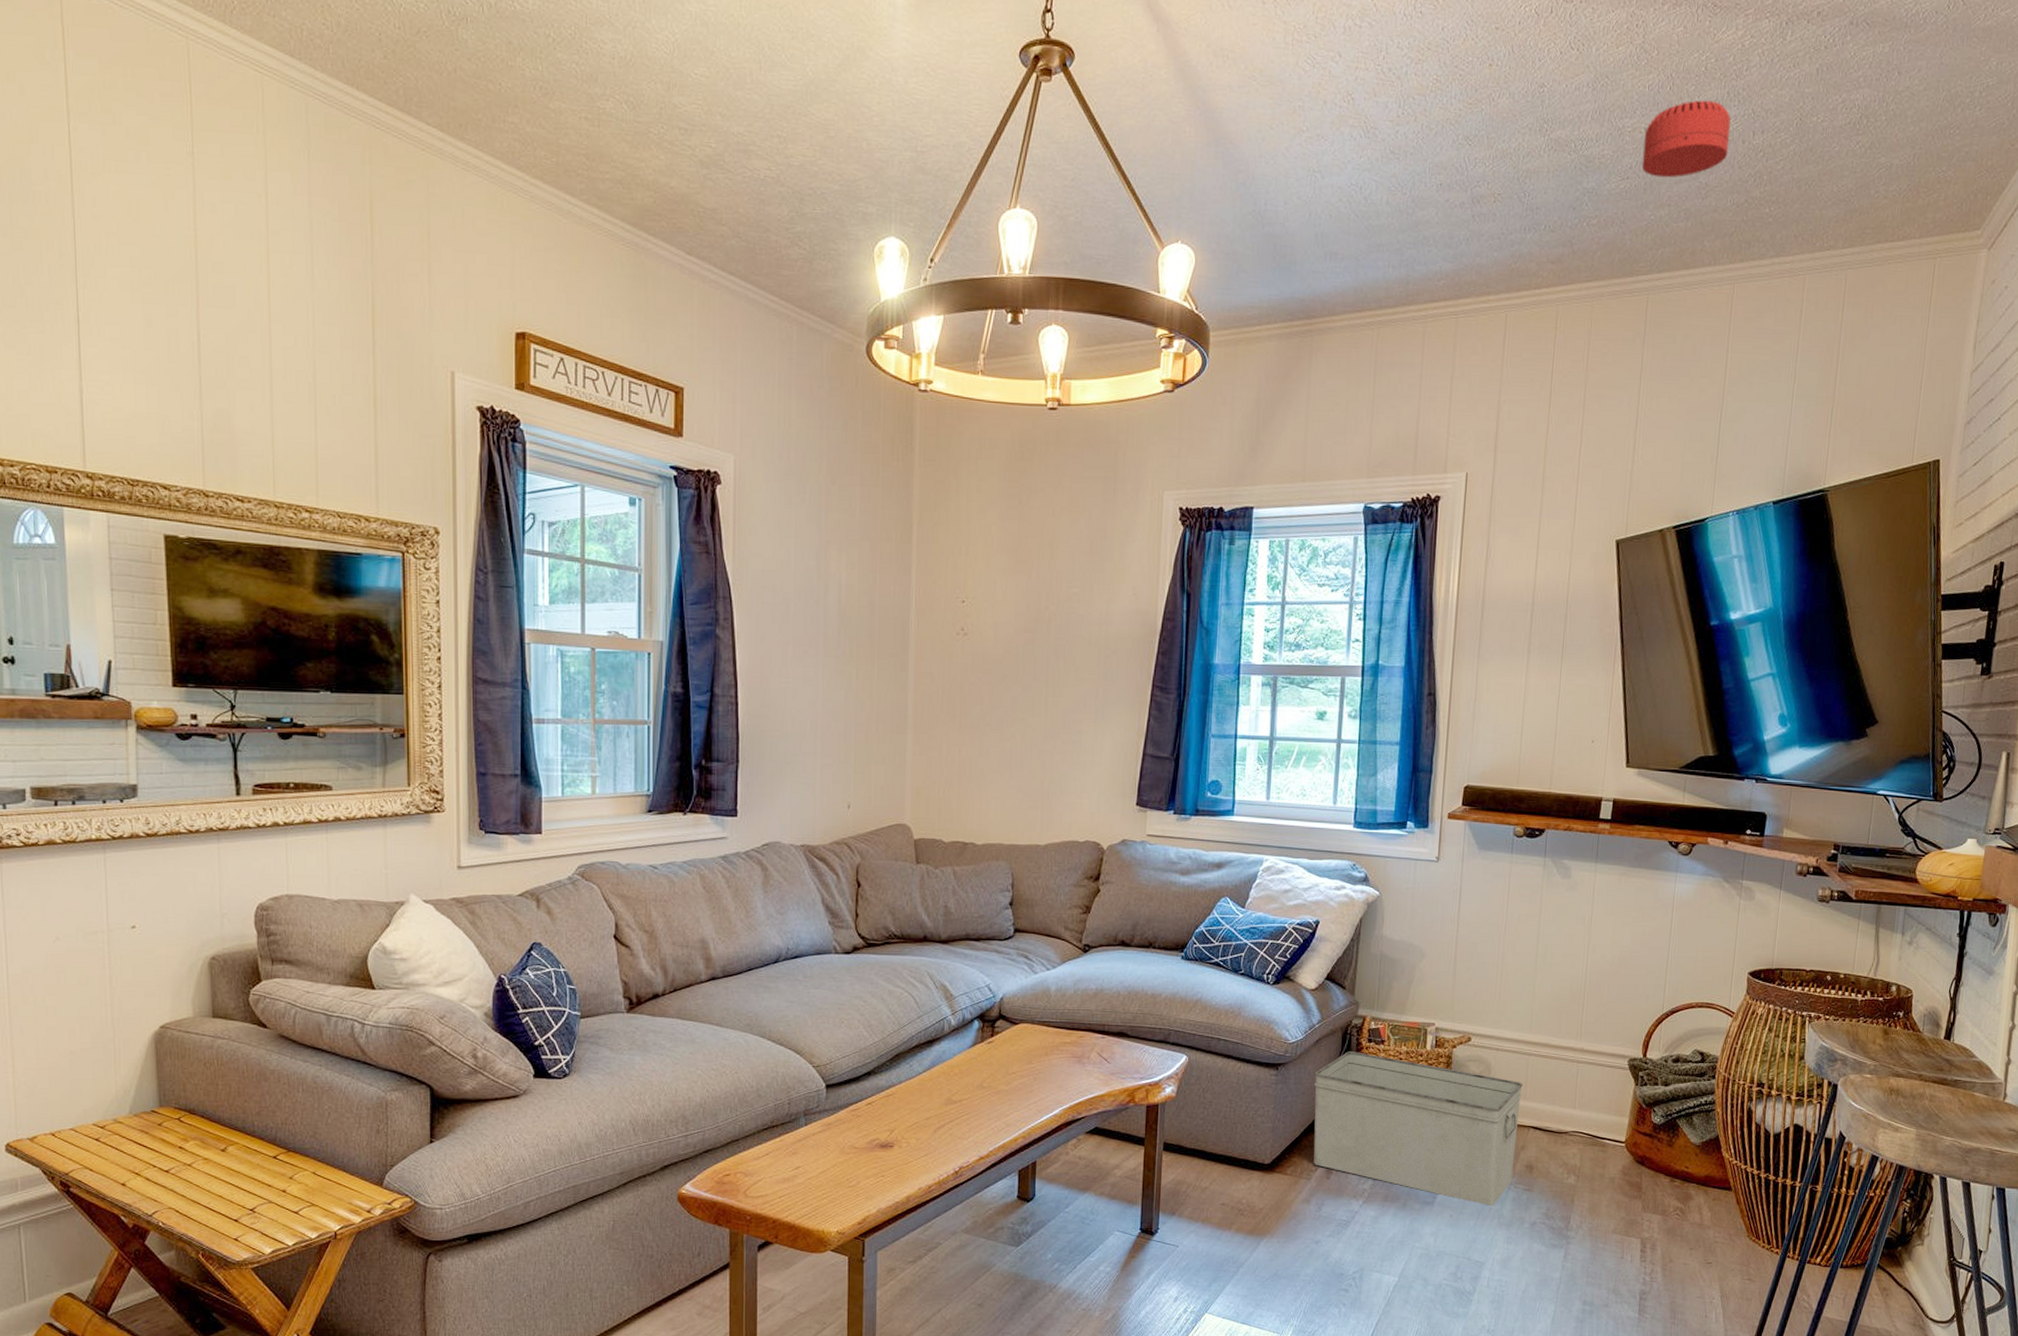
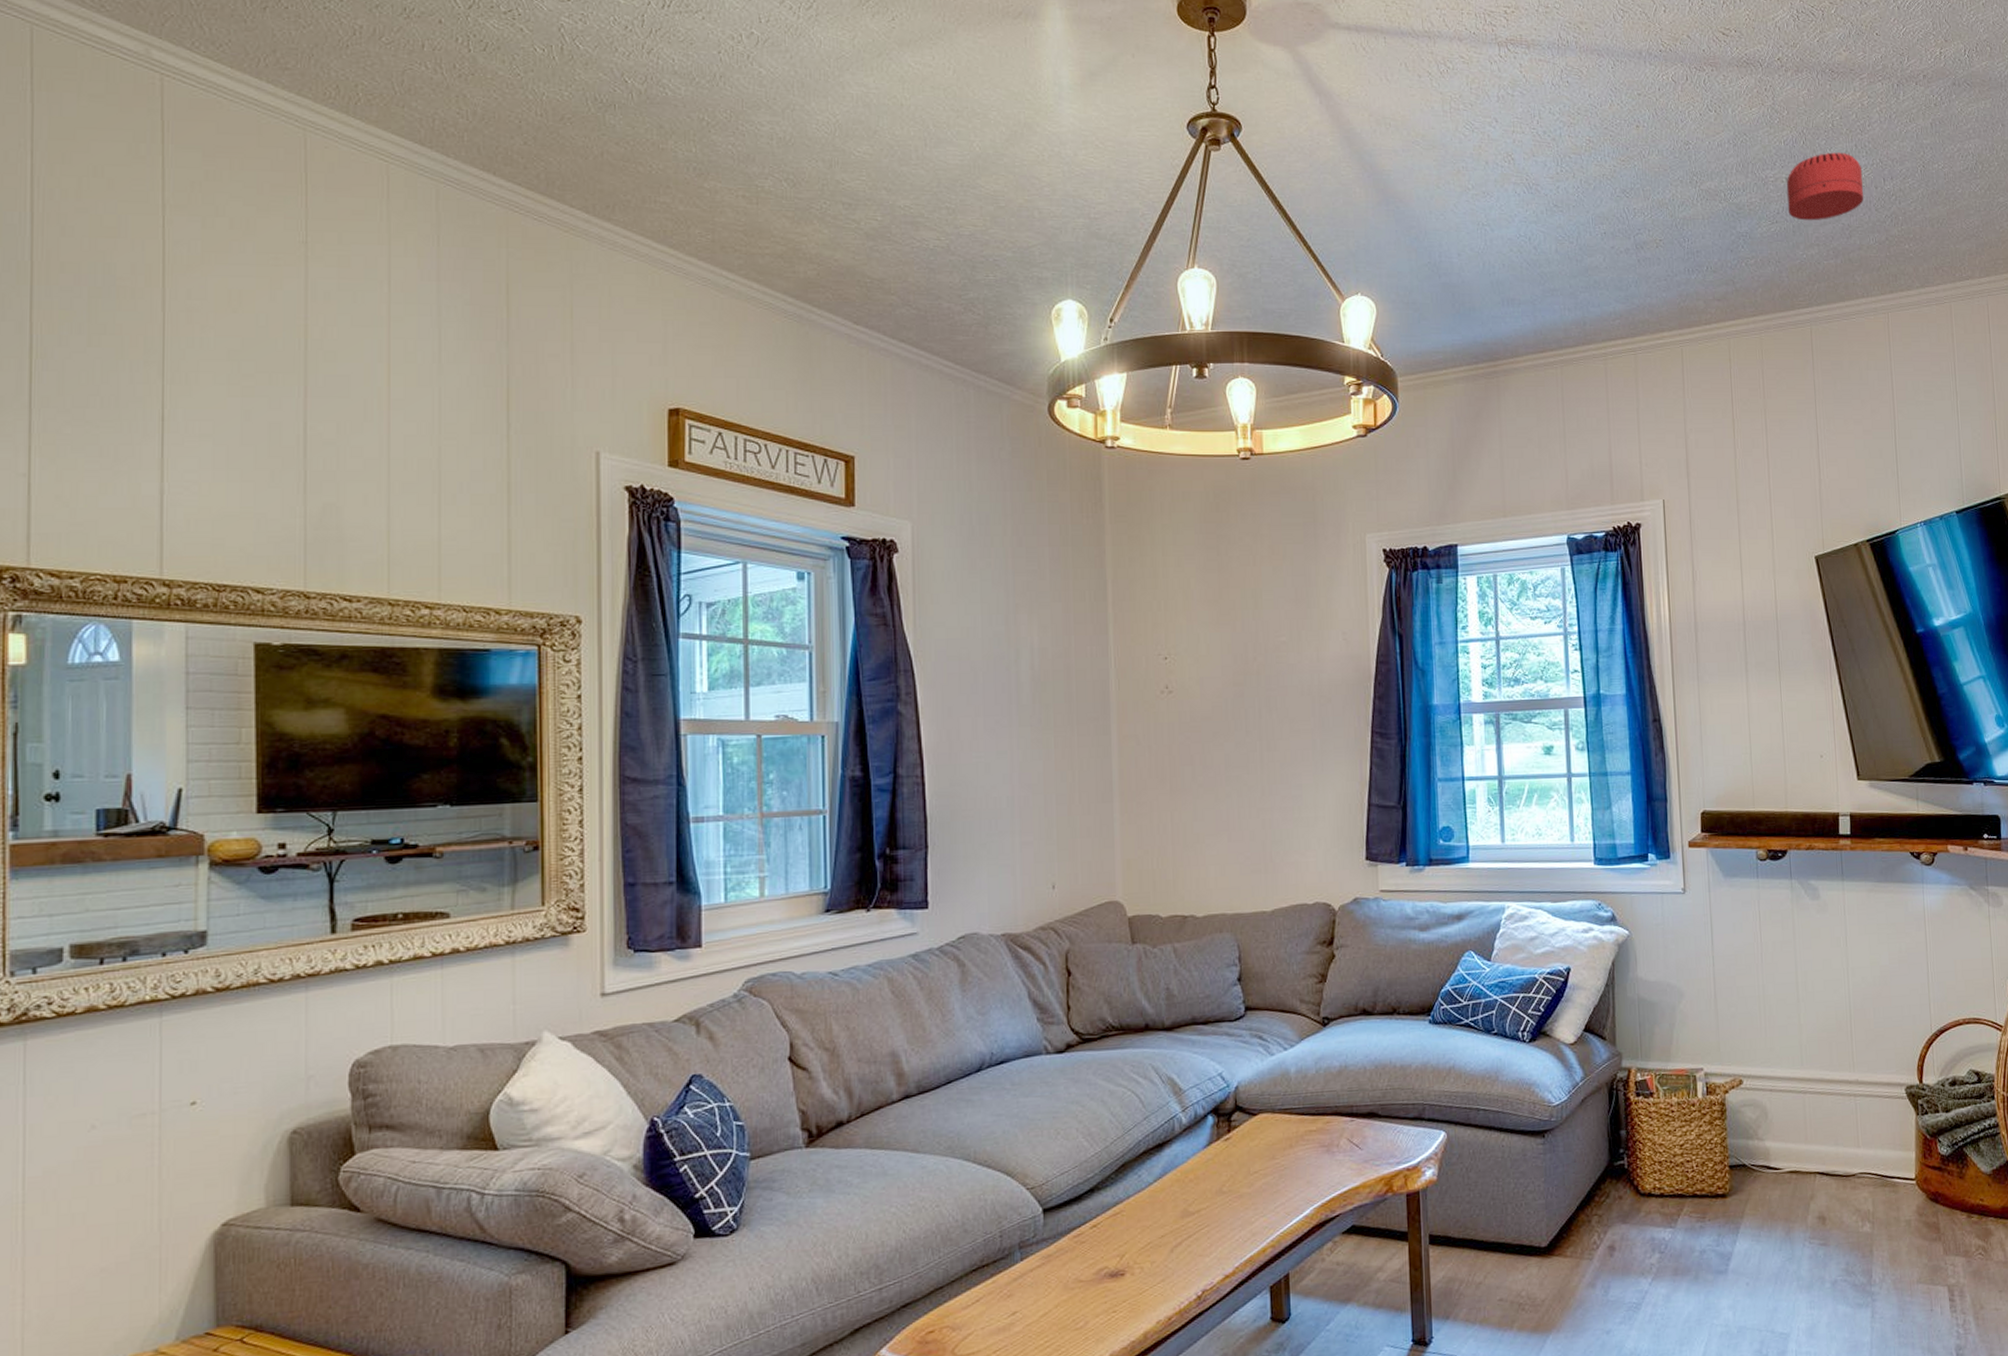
storage bin: present [1313,1052,1523,1207] -> none [1583,1108,1805,1268]

